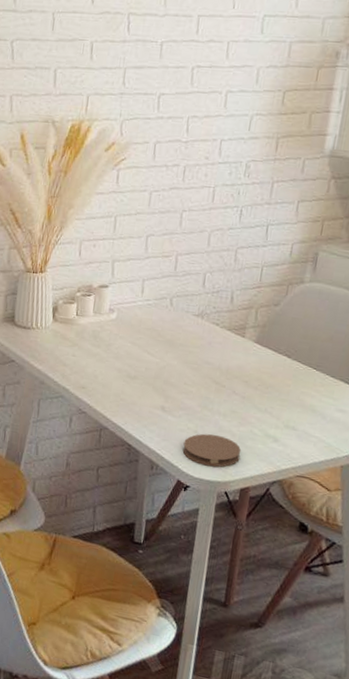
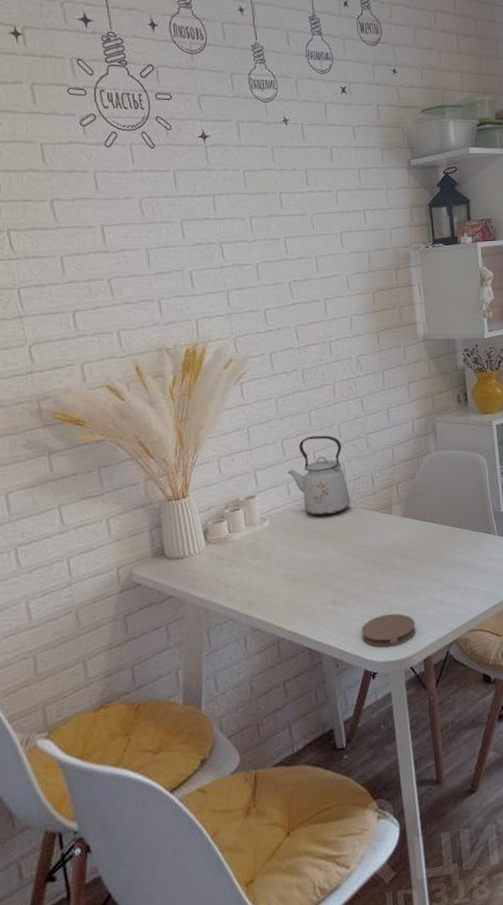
kettle: none [145,237,208,323] -> present [287,435,351,516]

